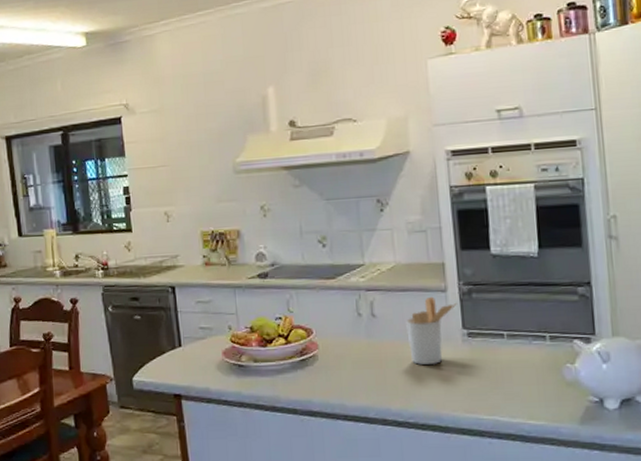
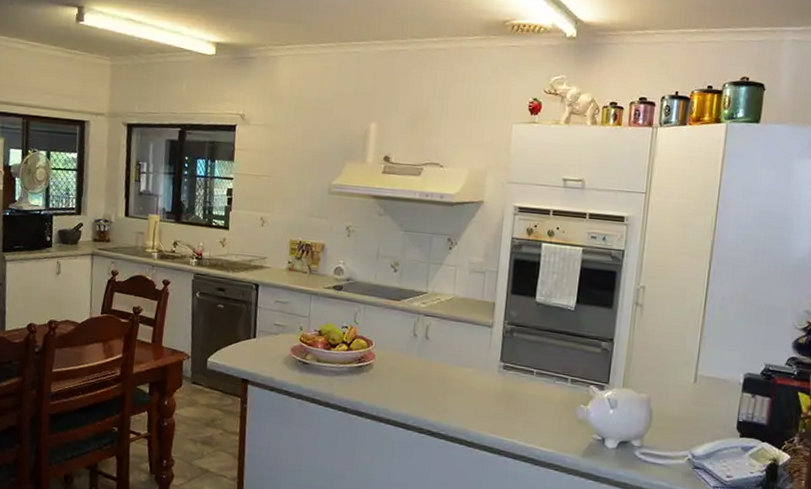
utensil holder: present [406,296,457,365] -> none [452,329,500,388]

